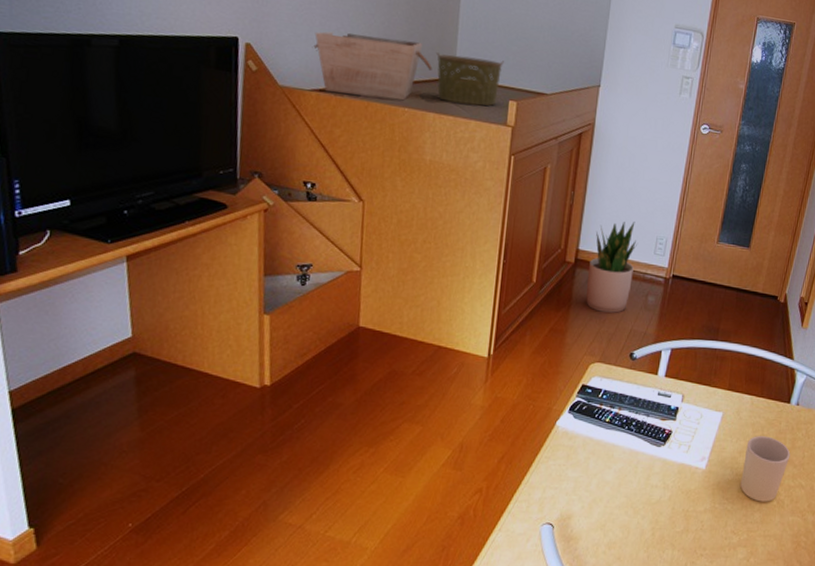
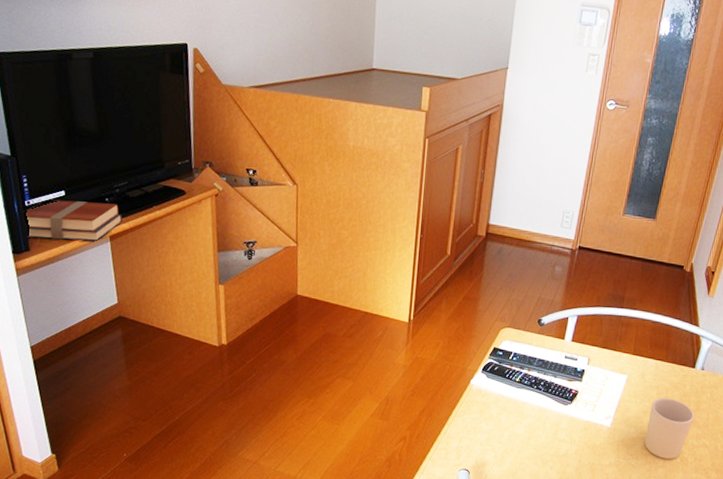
books: none [12,210,145,261] -> present [24,199,122,241]
storage box: present [312,31,433,101] -> none [248,32,353,92]
basket: present [435,52,505,107] -> none [355,45,418,94]
planter: present [586,222,638,313] -> none [496,197,546,282]

